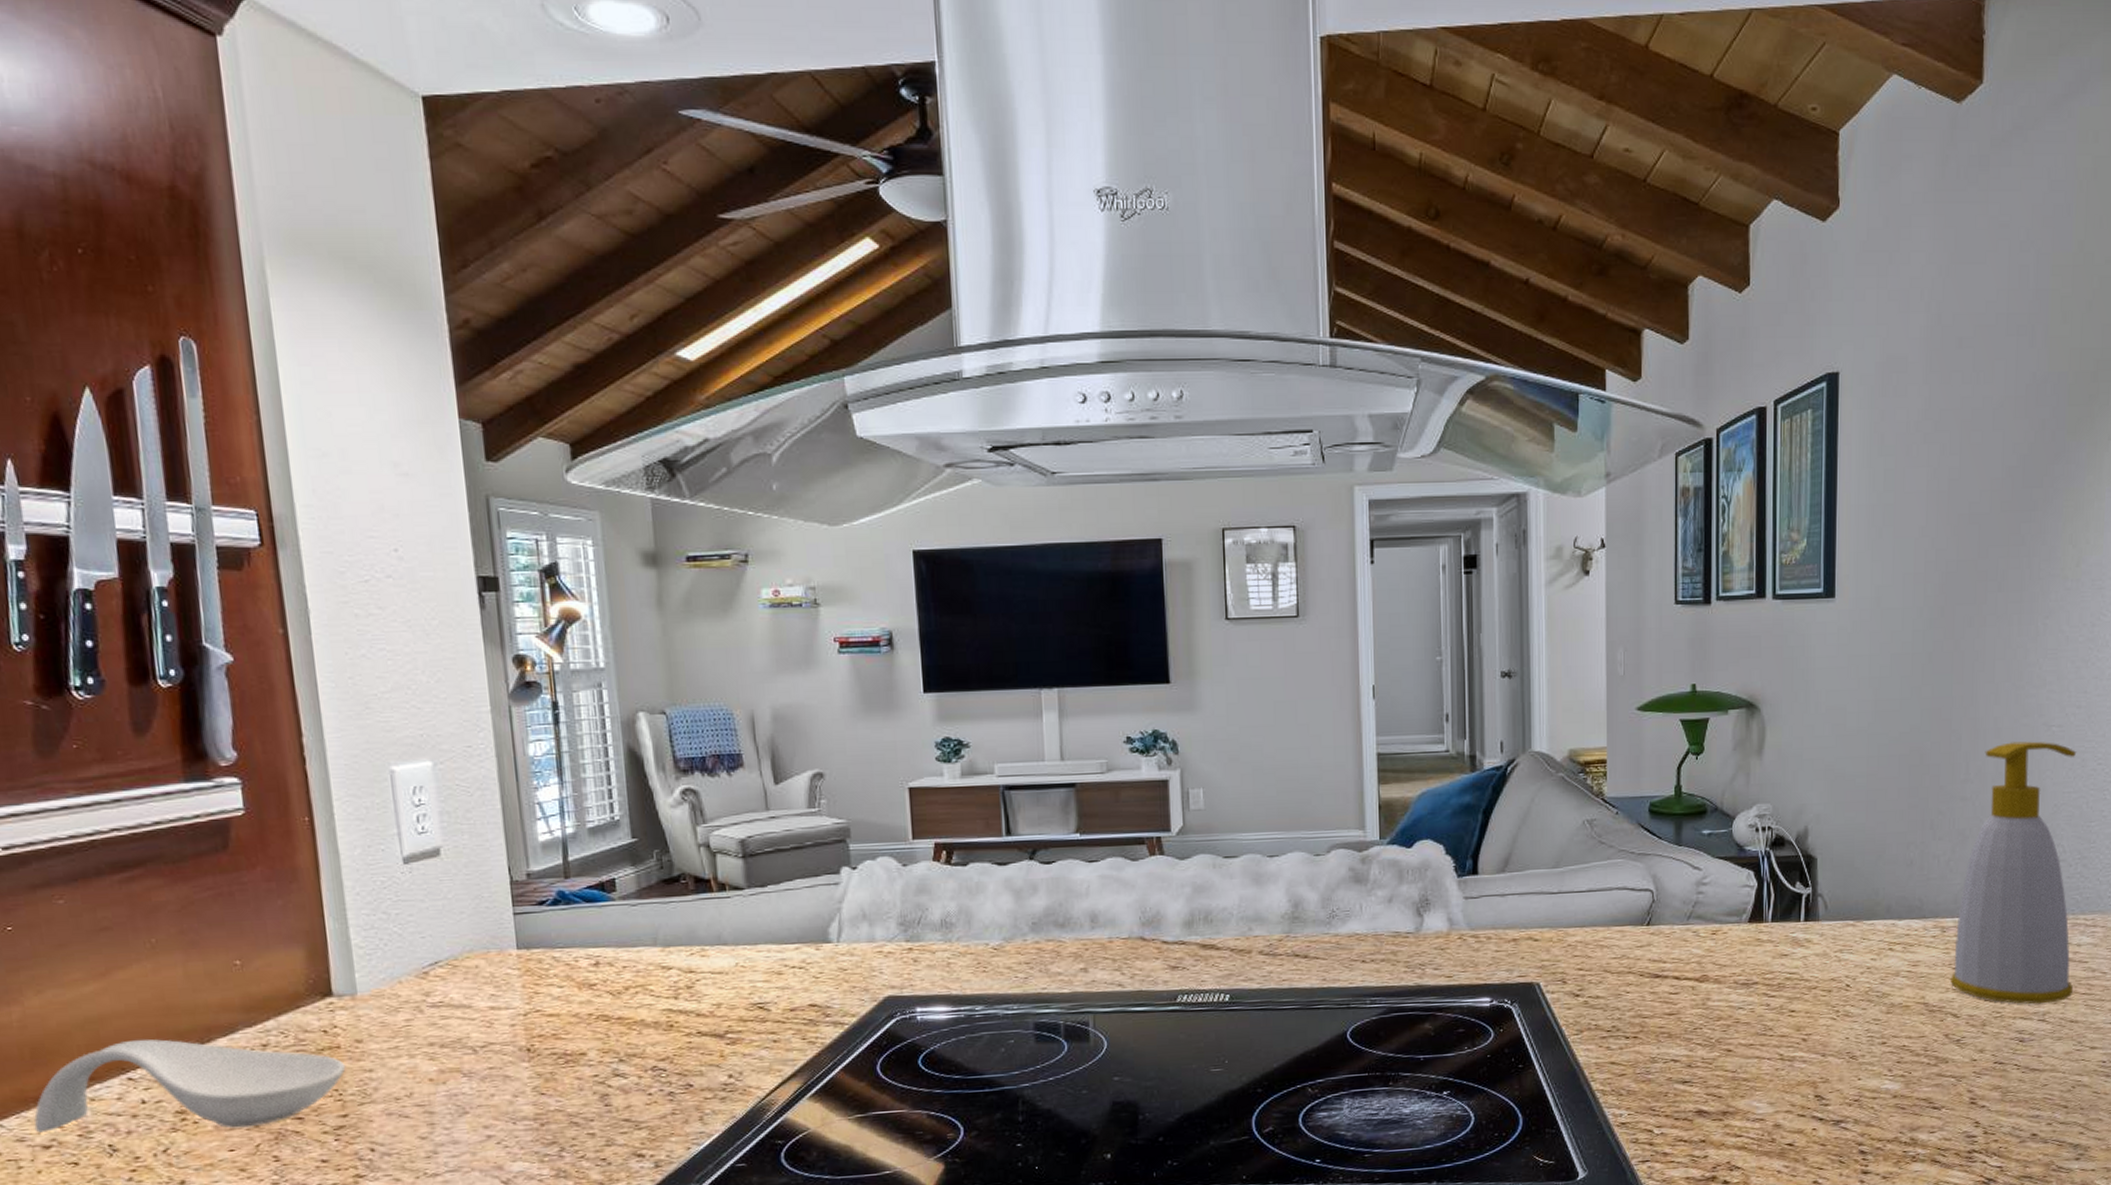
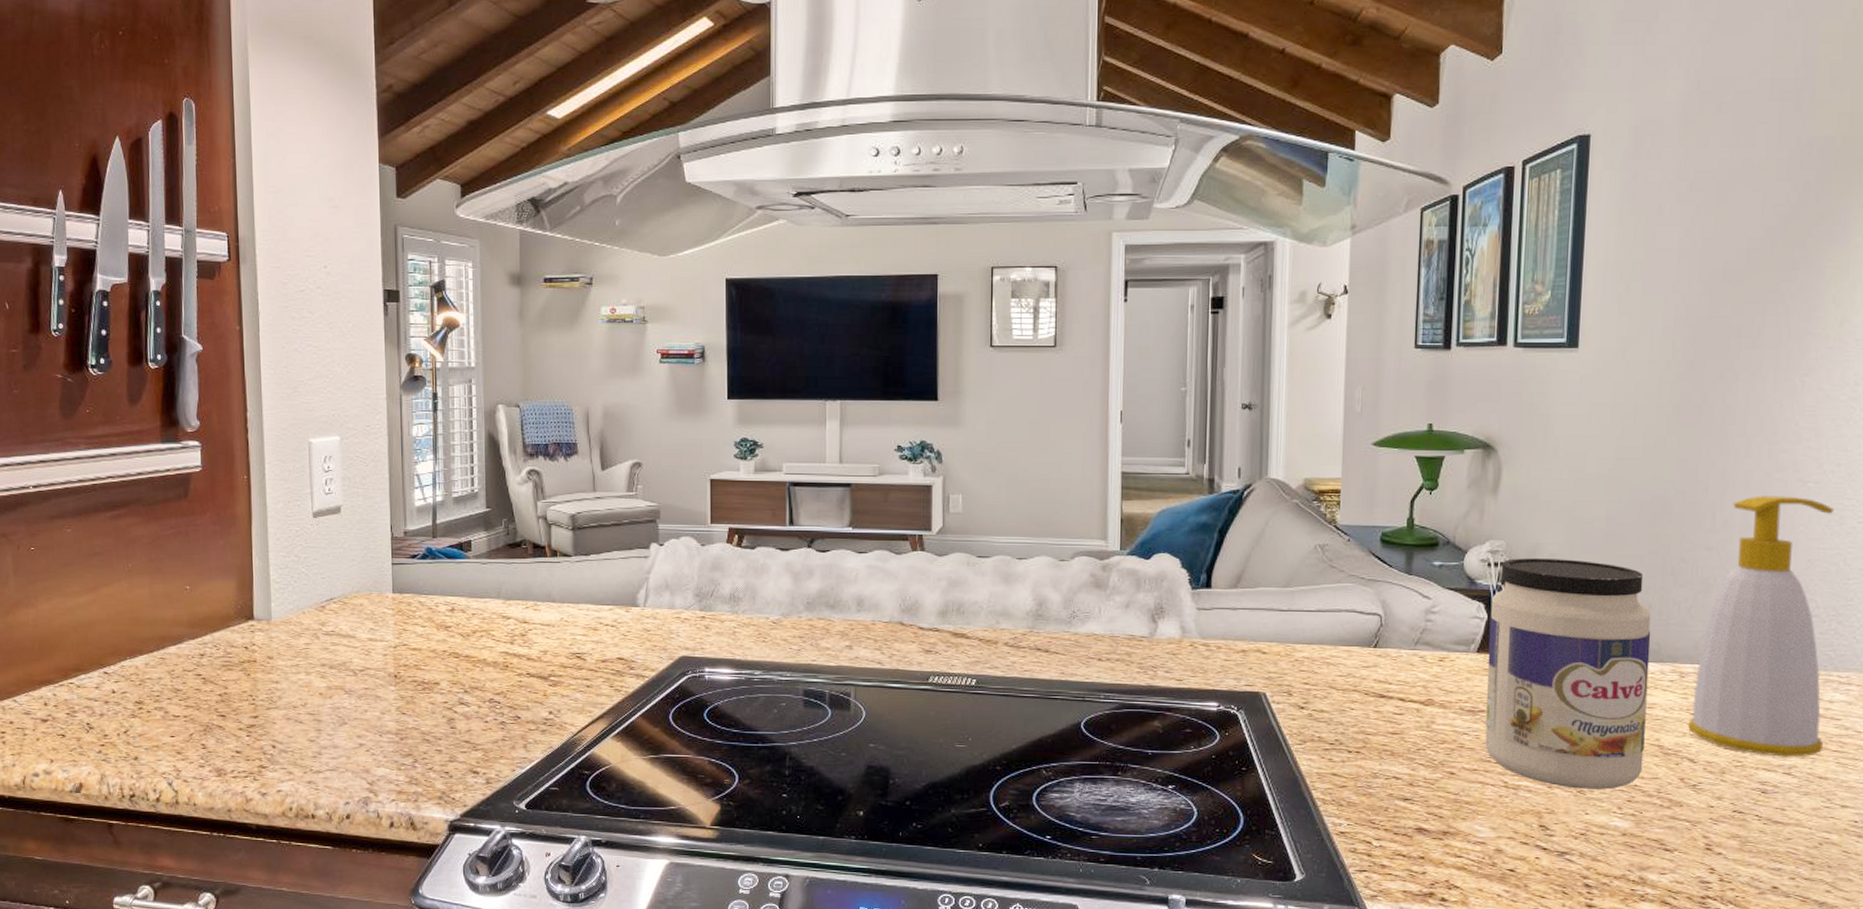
spoon rest: present [34,1039,346,1133] -> none [37,642,259,719]
jar: none [1759,819,1914,1055] -> present [1485,558,1651,790]

